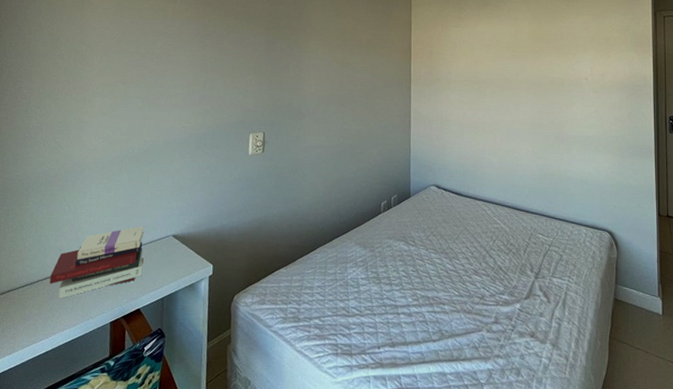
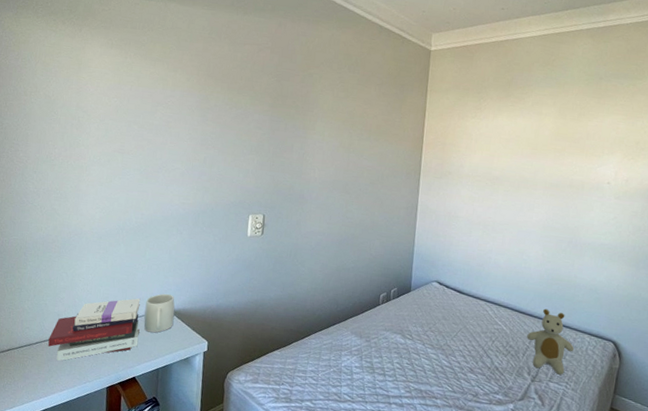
mug: none [147,219,179,261] -> present [143,293,176,333]
stuffed bear: none [526,204,572,269] -> present [527,308,574,375]

